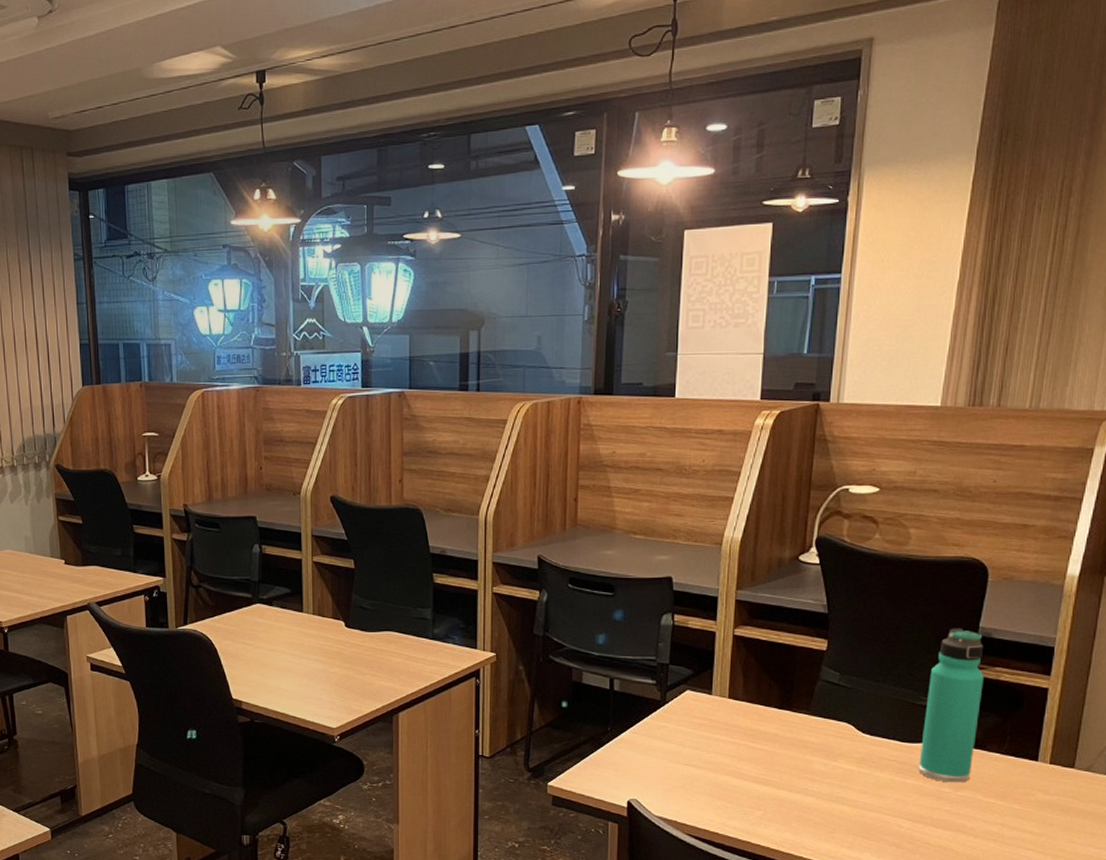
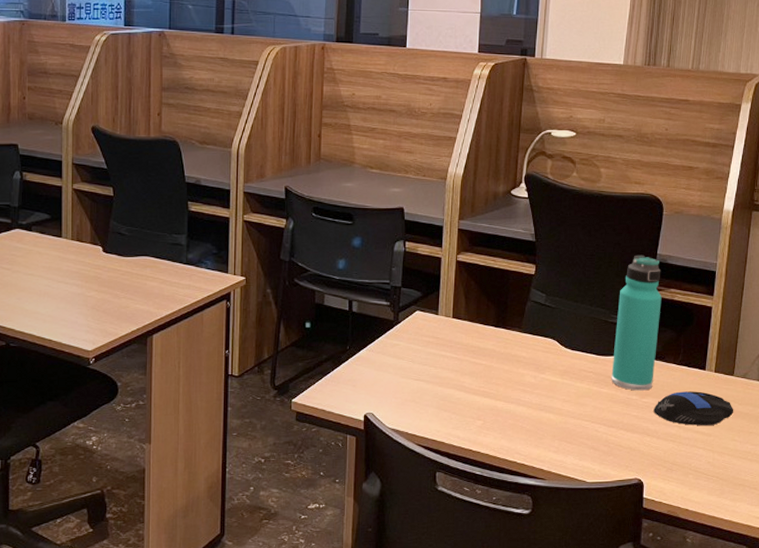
computer mouse: none [970,785,1074,824] -> present [653,391,734,425]

